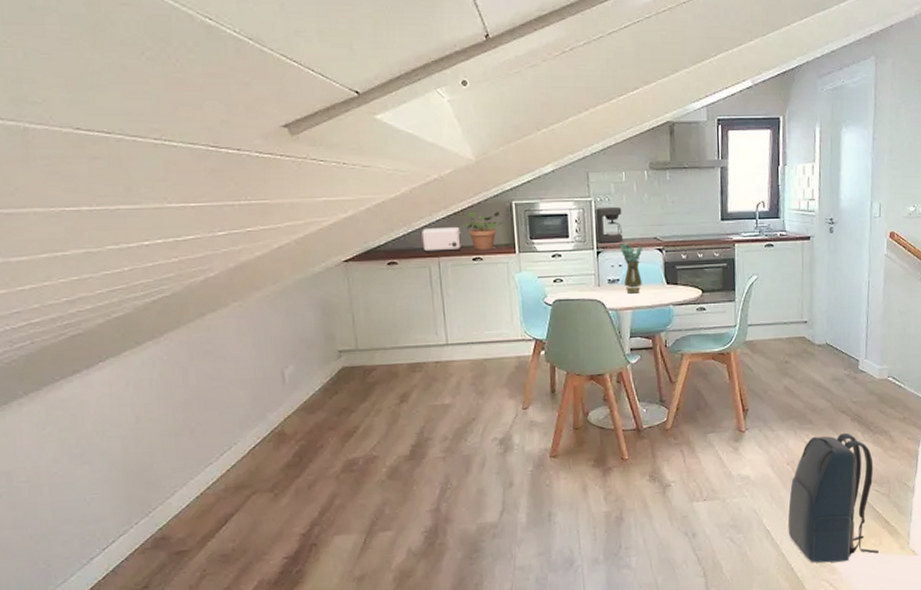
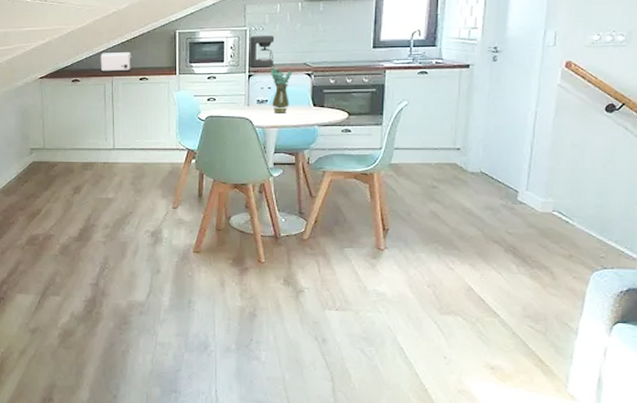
potted plant: present [464,211,504,250] -> none [135,39,168,71]
backpack: present [788,432,878,563] -> none [424,263,529,392]

